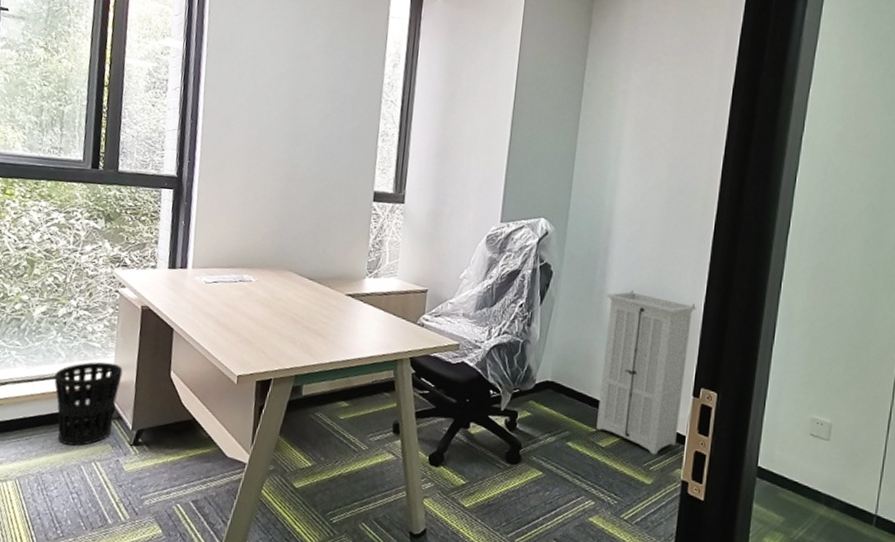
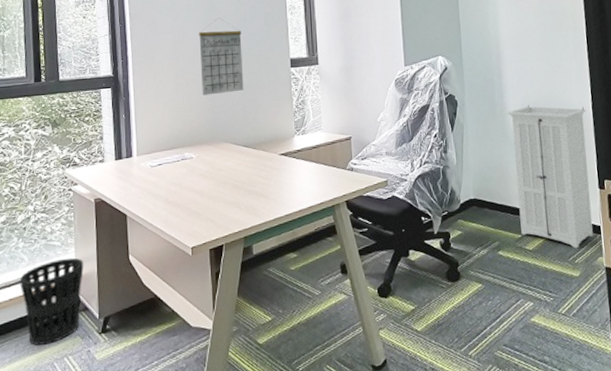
calendar: none [271,132,325,218] -> present [198,18,244,96]

